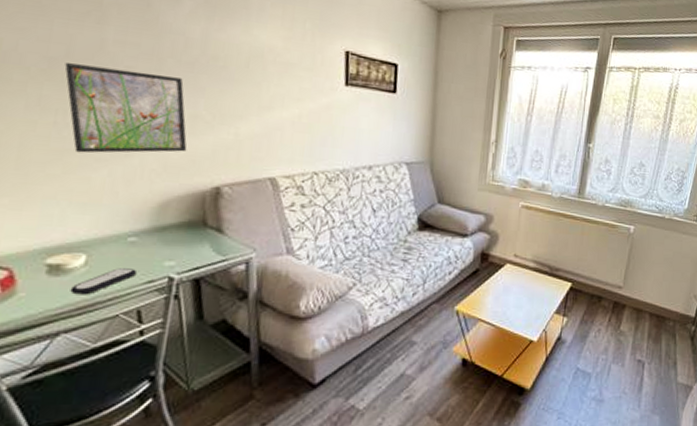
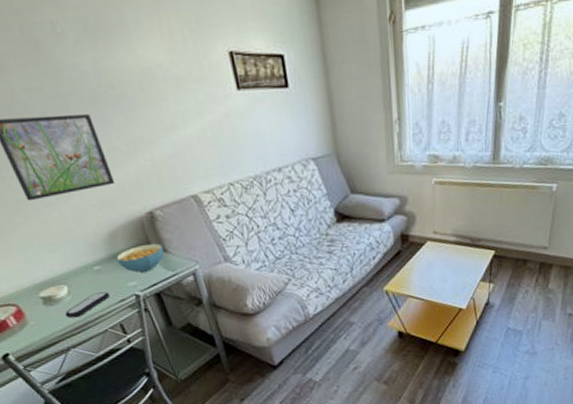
cereal bowl: none [159,221,221,252] -> present [116,243,165,273]

